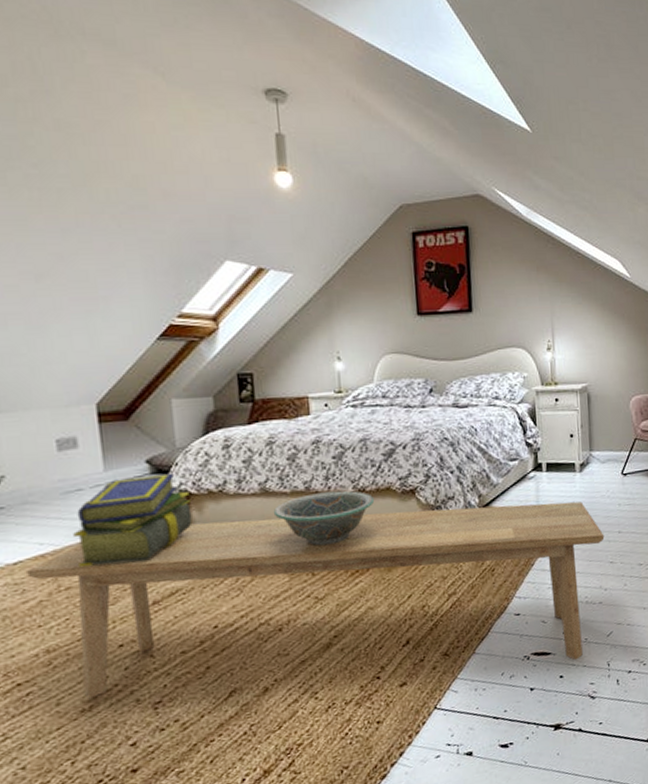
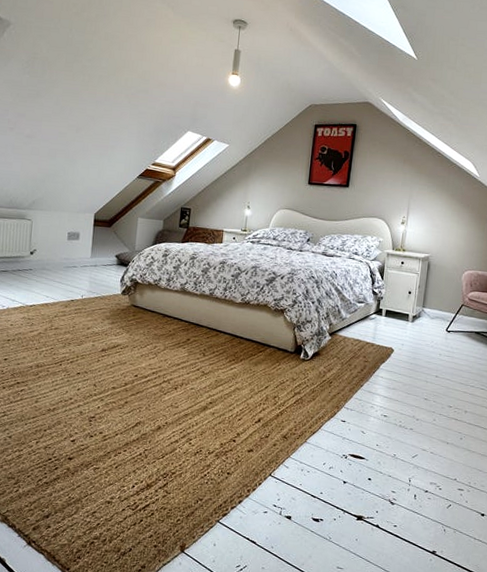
bench: present [27,502,605,699] -> none [36,302,424,470]
stack of books: present [73,473,193,567] -> none [65,264,137,321]
decorative bowl: present [274,490,375,546] -> none [187,298,255,337]

